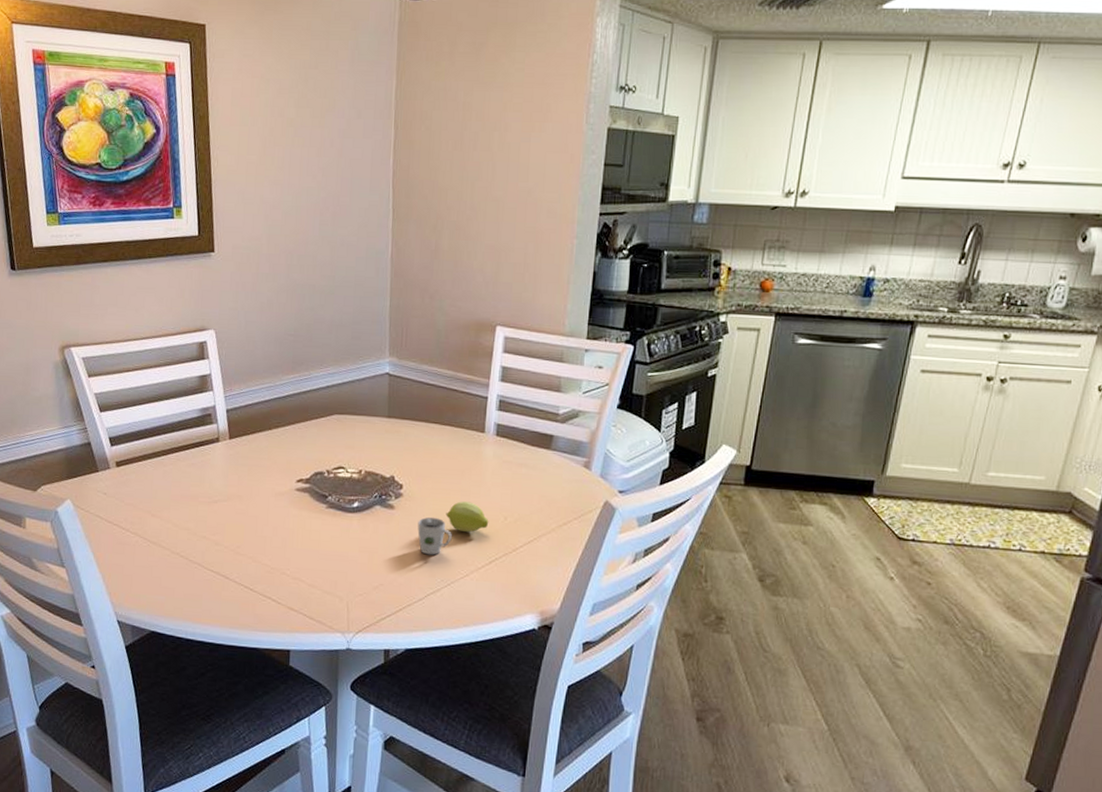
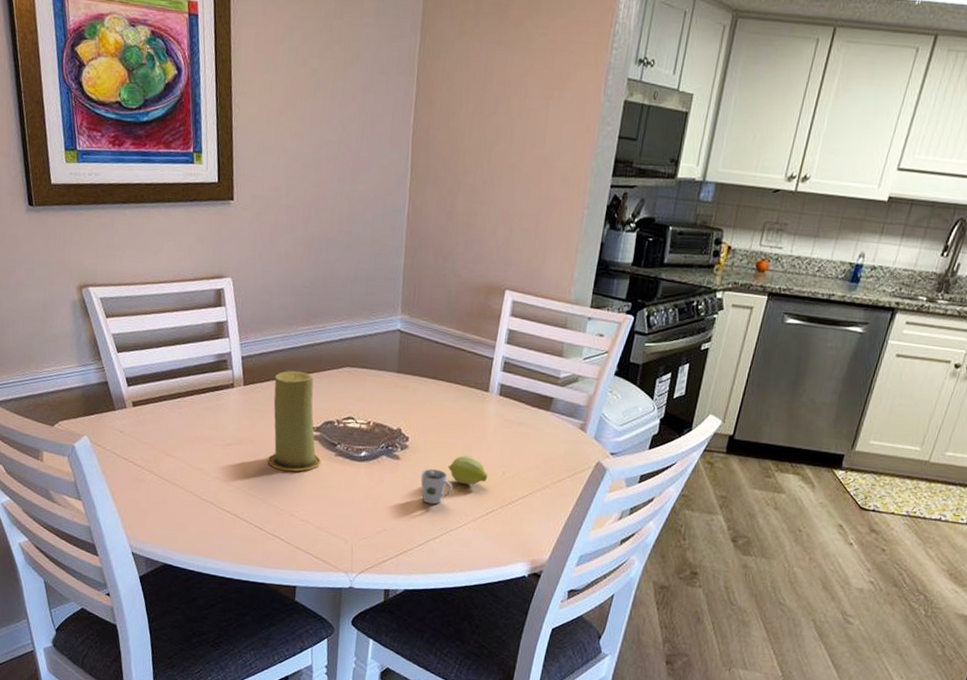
candle: none [257,421,312,527] -> present [268,370,321,472]

